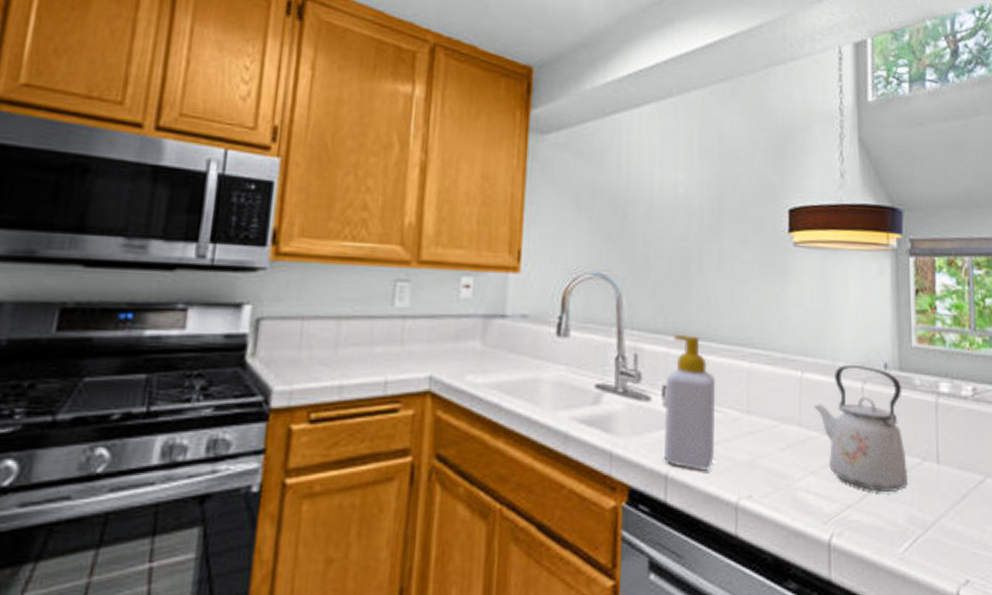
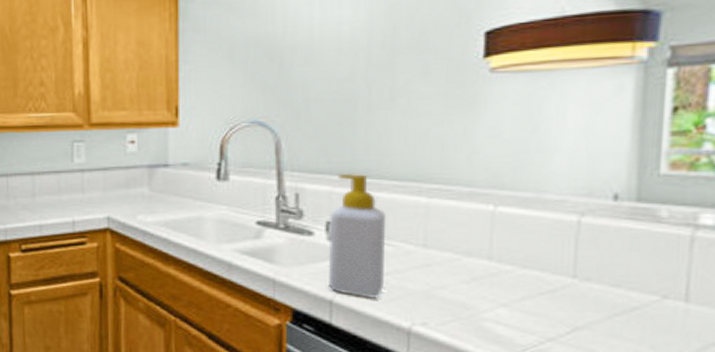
kettle: present [814,364,909,493] -> none [510,196,639,330]

